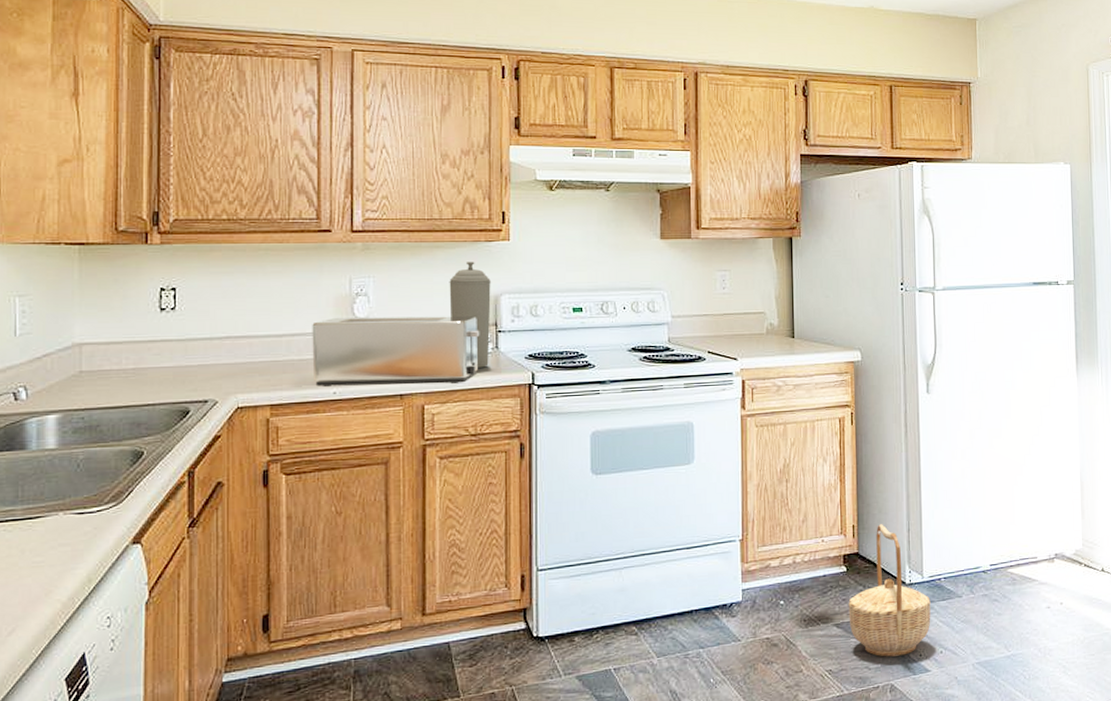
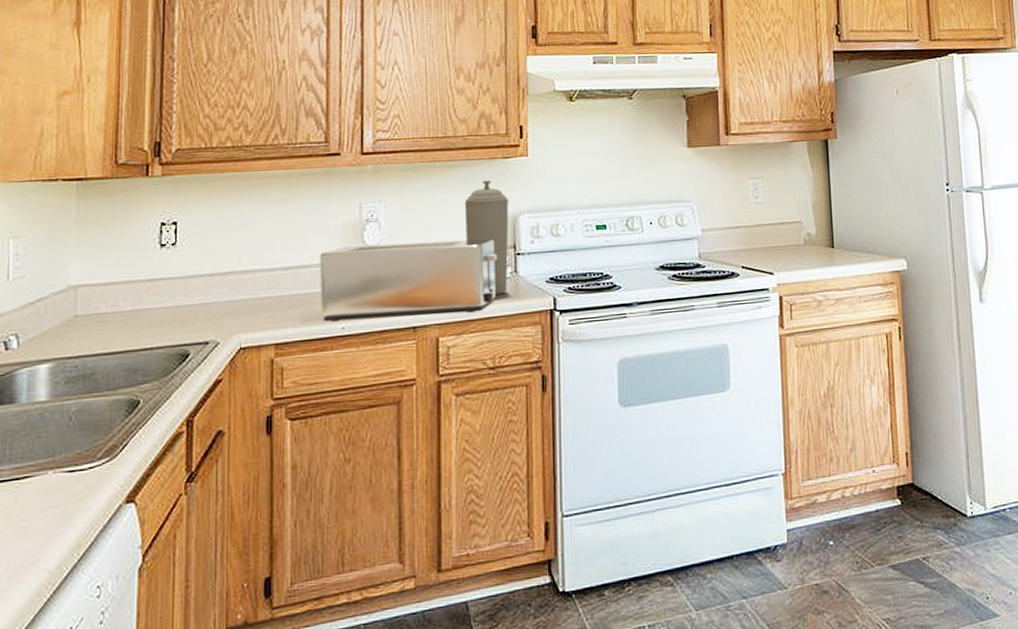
basket: present [848,524,931,657] -> none [904,450,997,601]

